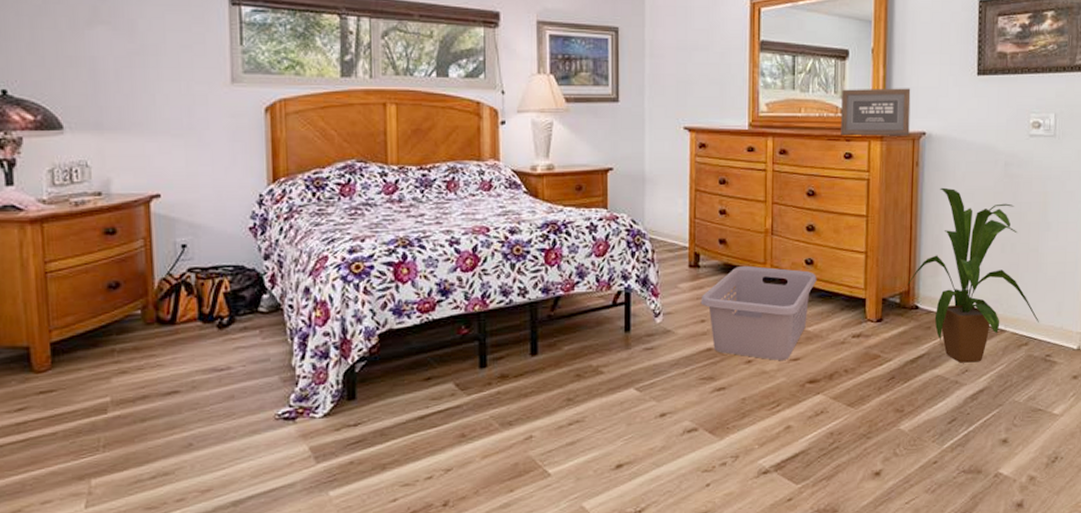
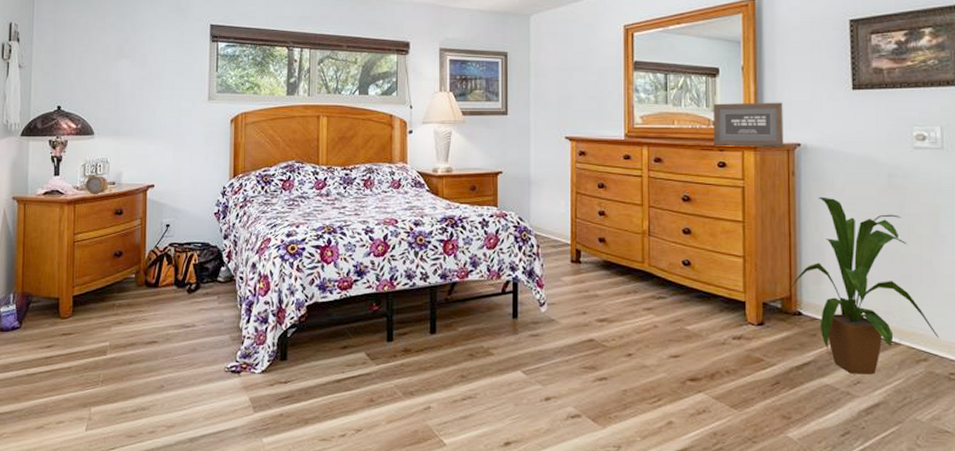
alarm clock: none [52,183,93,209] -> present [83,175,109,194]
laundry basket: present [700,266,817,360] -> none [582,264,695,356]

